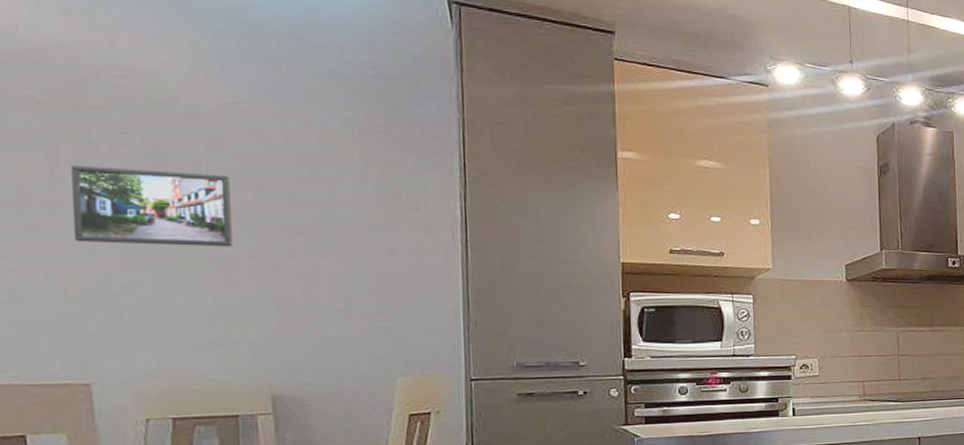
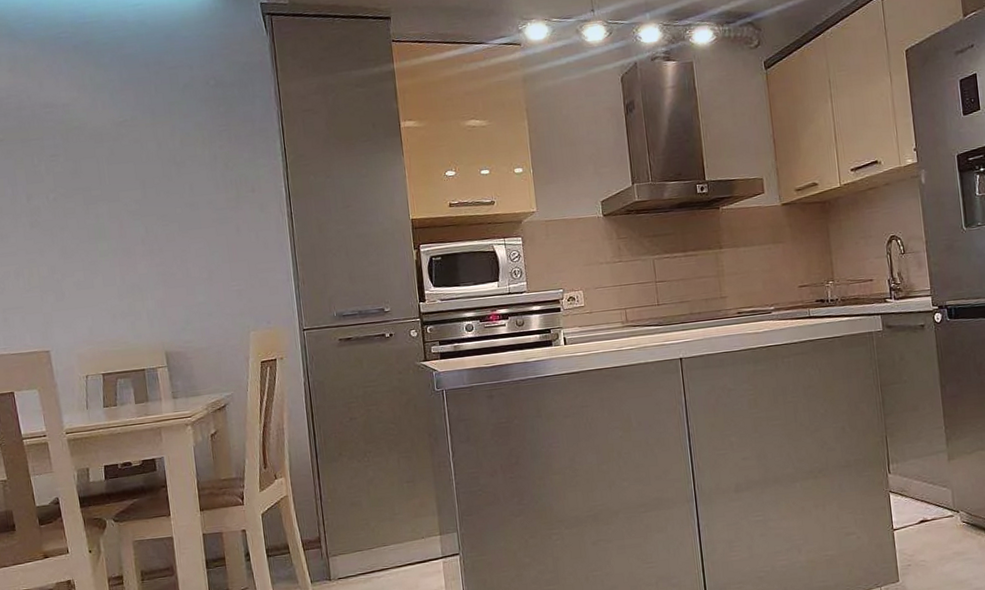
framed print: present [71,165,233,247] -> none [24,180,130,243]

